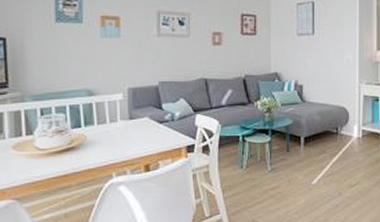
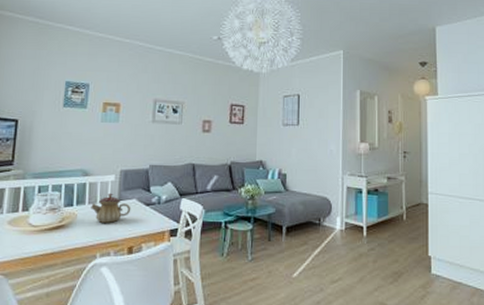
teapot: none [100,112,144,143] -> present [91,193,131,223]

